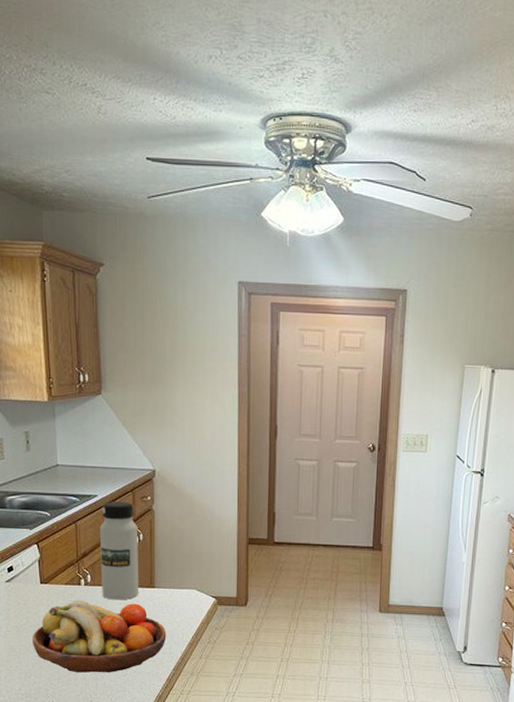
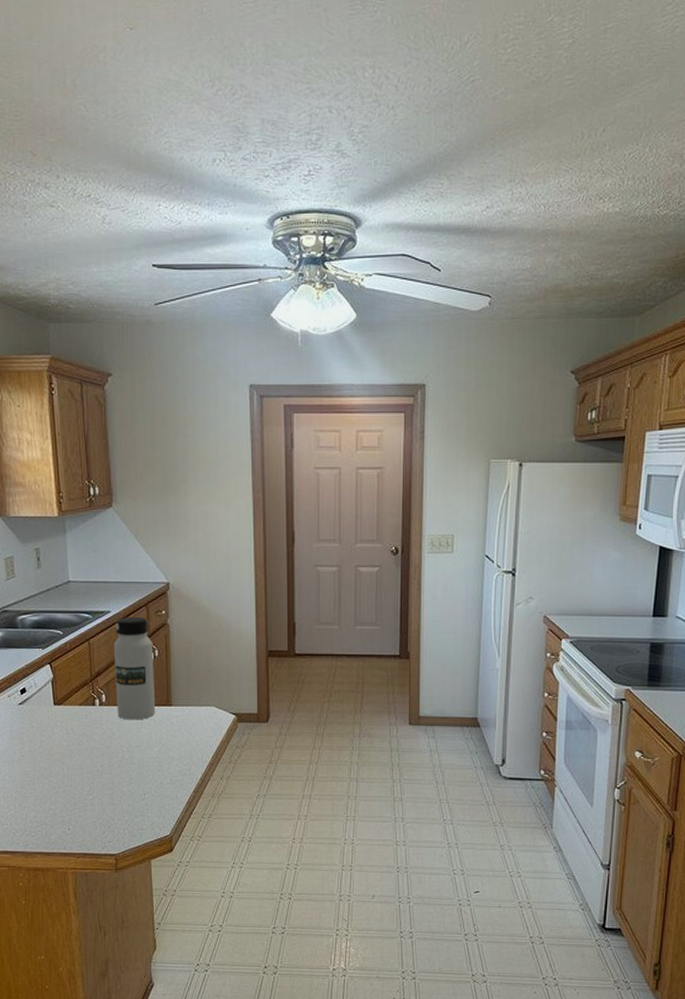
fruit bowl: present [33,600,167,673] -> none [47,721,185,798]

